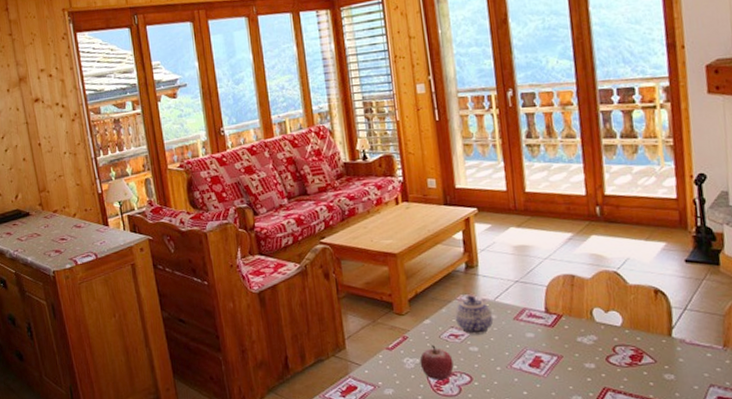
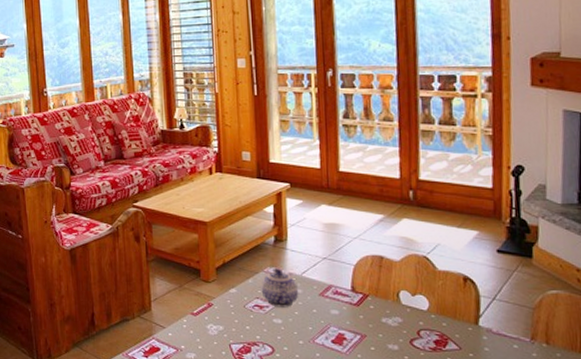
fruit: present [419,345,454,380] -> none [223,314,256,349]

